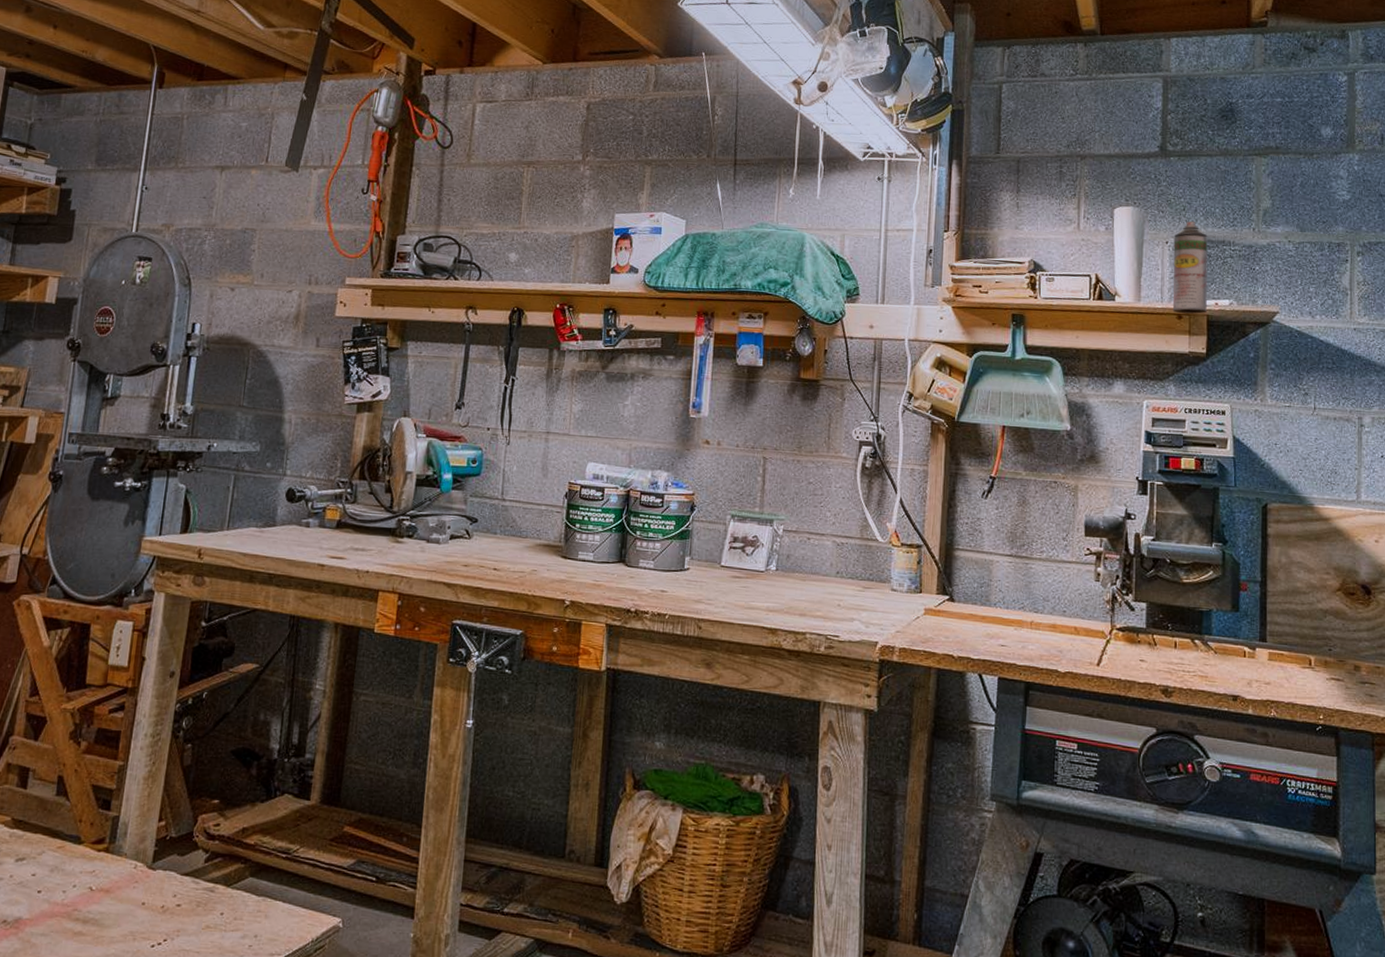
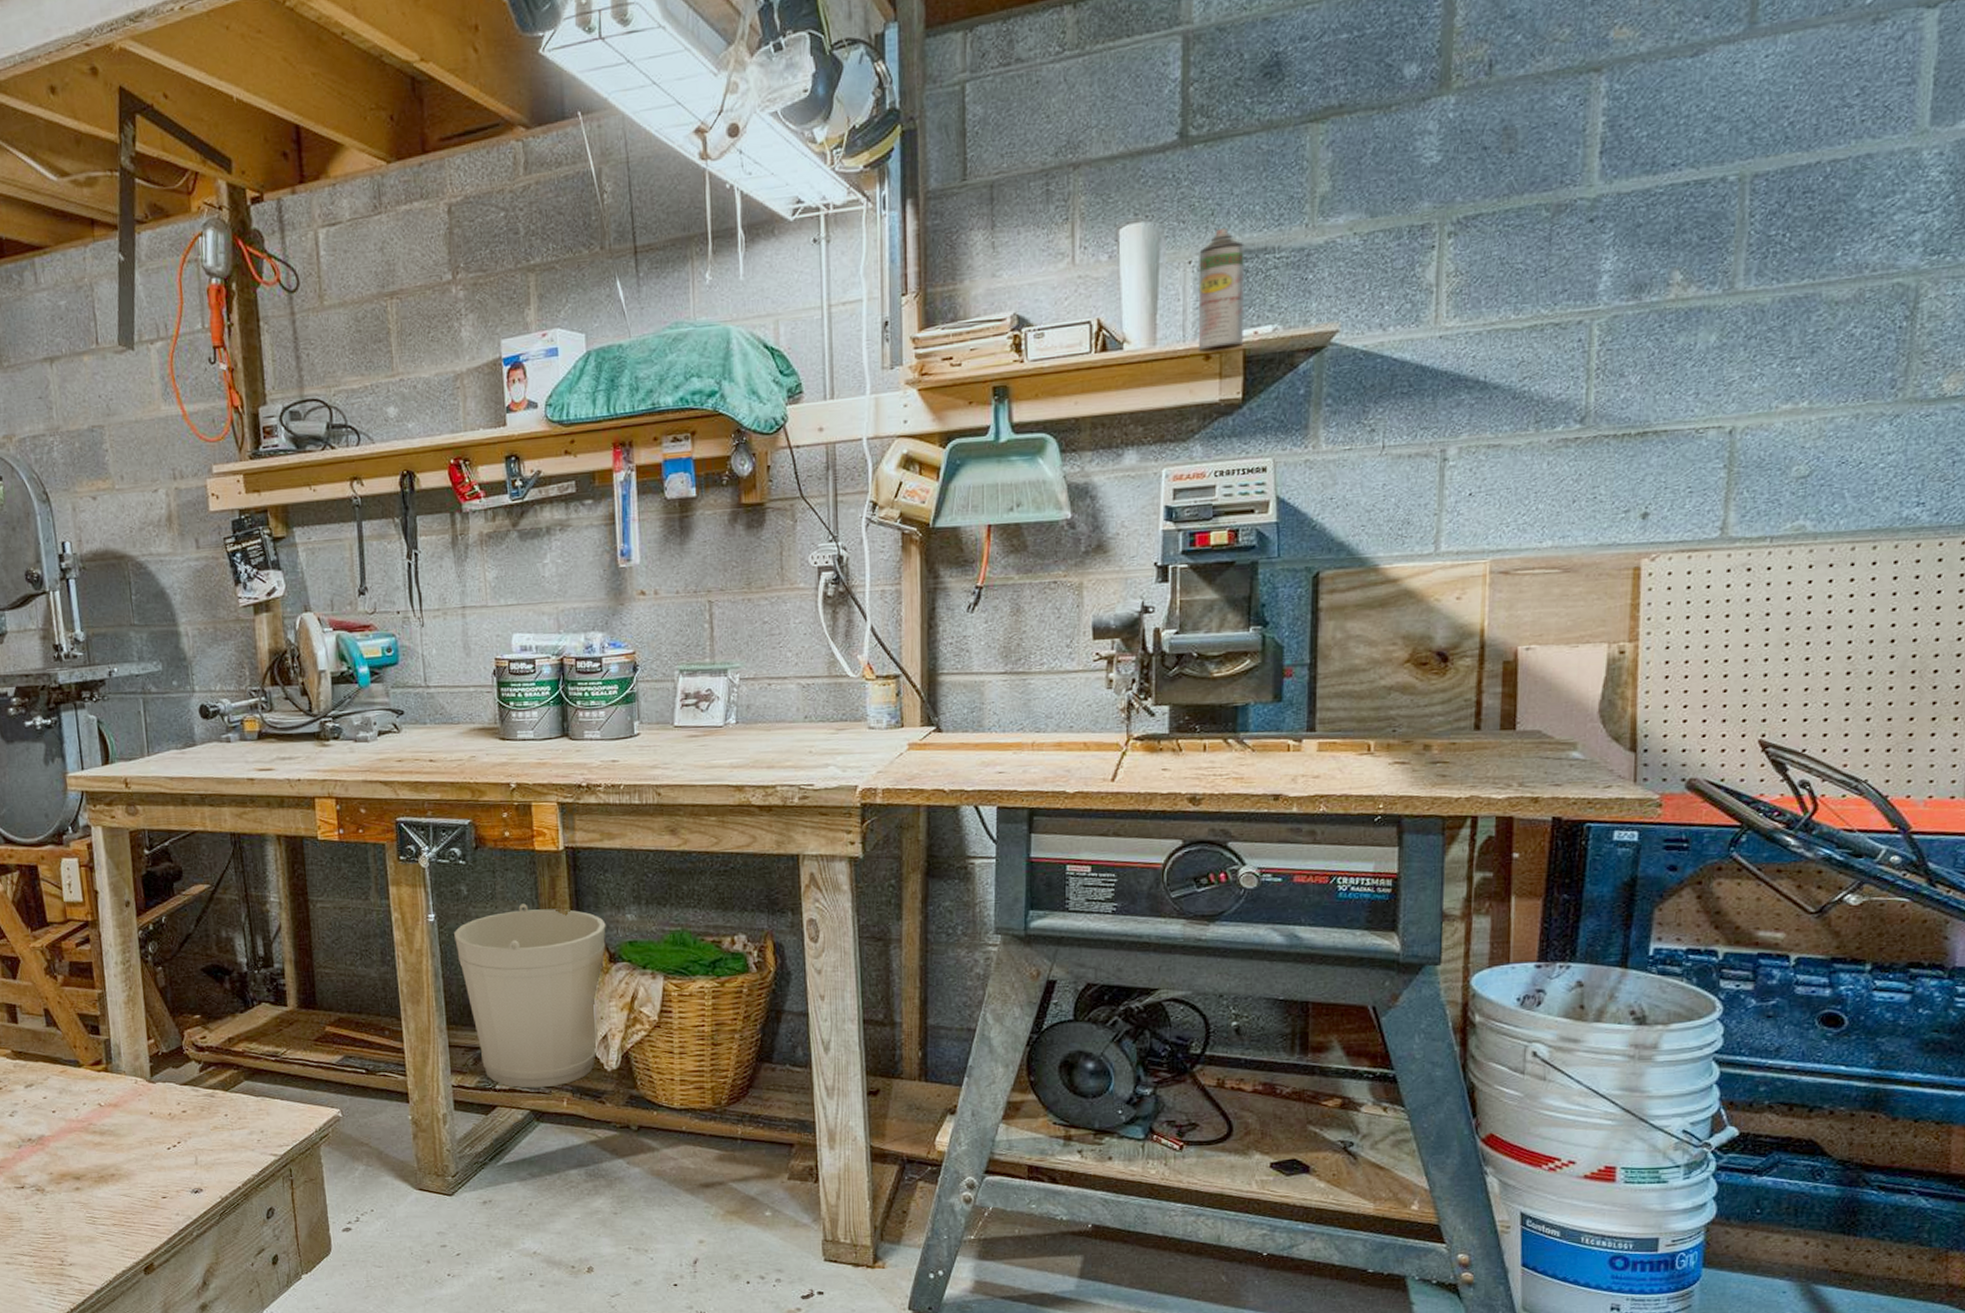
bucket: none [488,719,635,916] -> present [454,903,606,1088]

